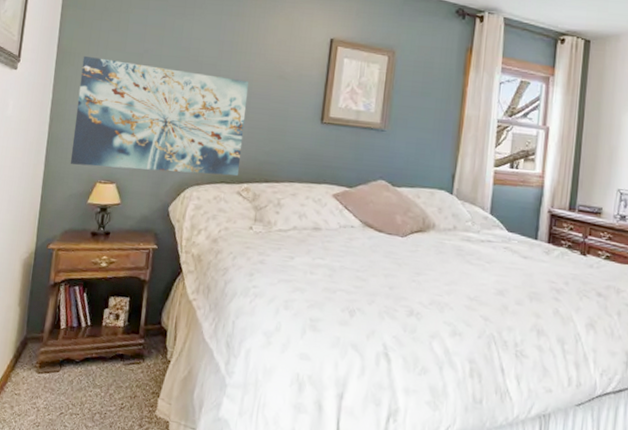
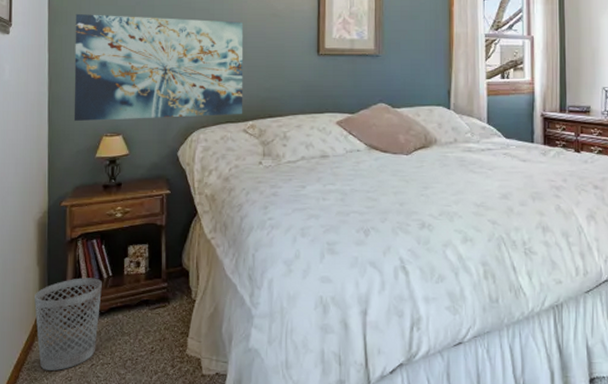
wastebasket: none [10,323,80,415] -> present [35,278,102,371]

